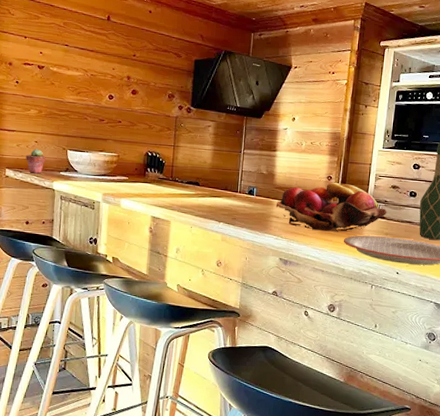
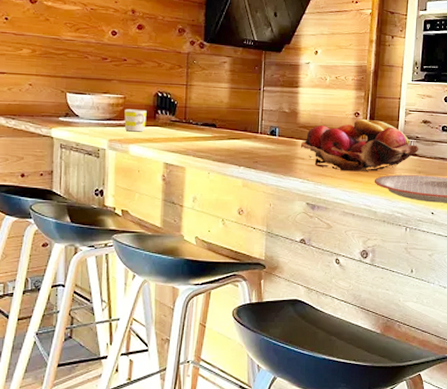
potted succulent: present [26,148,46,174] -> none [19,92,42,120]
mug: none [117,166,138,188] -> present [124,109,147,132]

